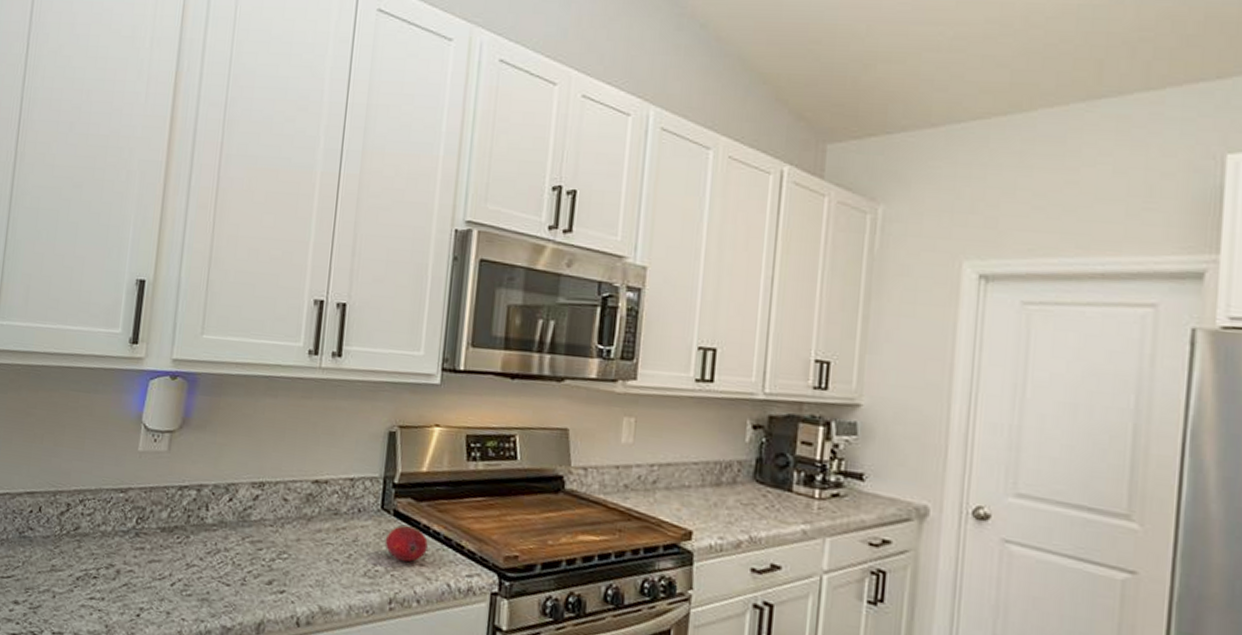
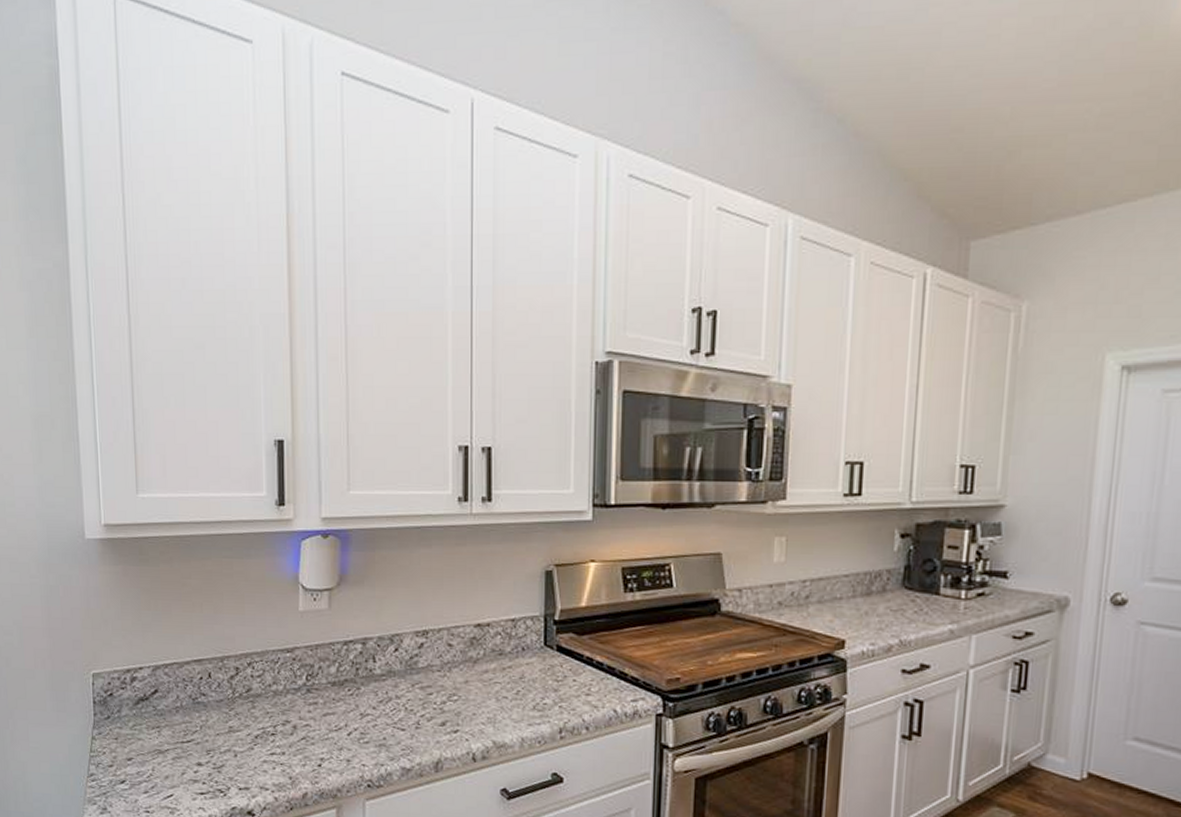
fruit: present [385,525,428,563] -> none [550,658,592,694]

